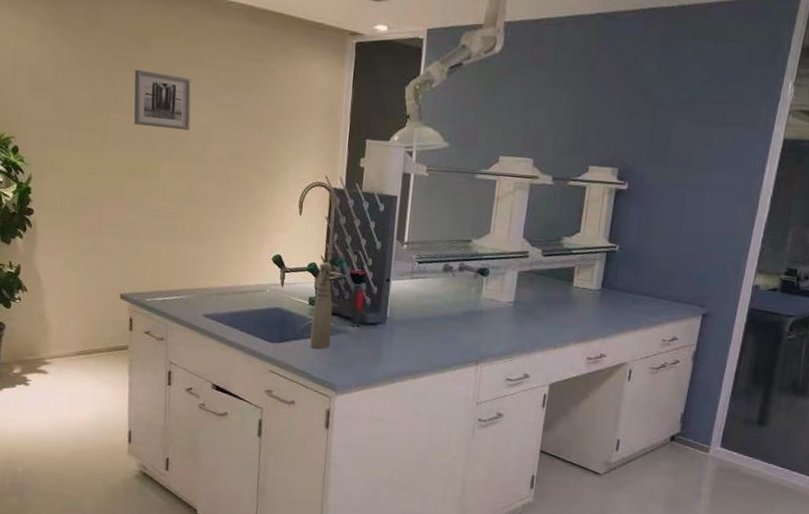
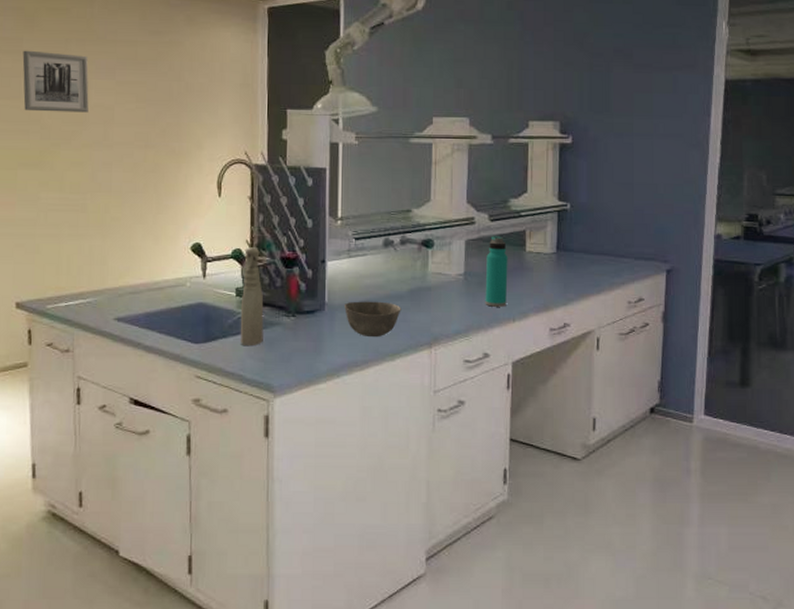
bowl: none [403,318,454,352] -> present [345,301,401,338]
water bottle: none [530,270,556,334] -> present [485,236,508,307]

